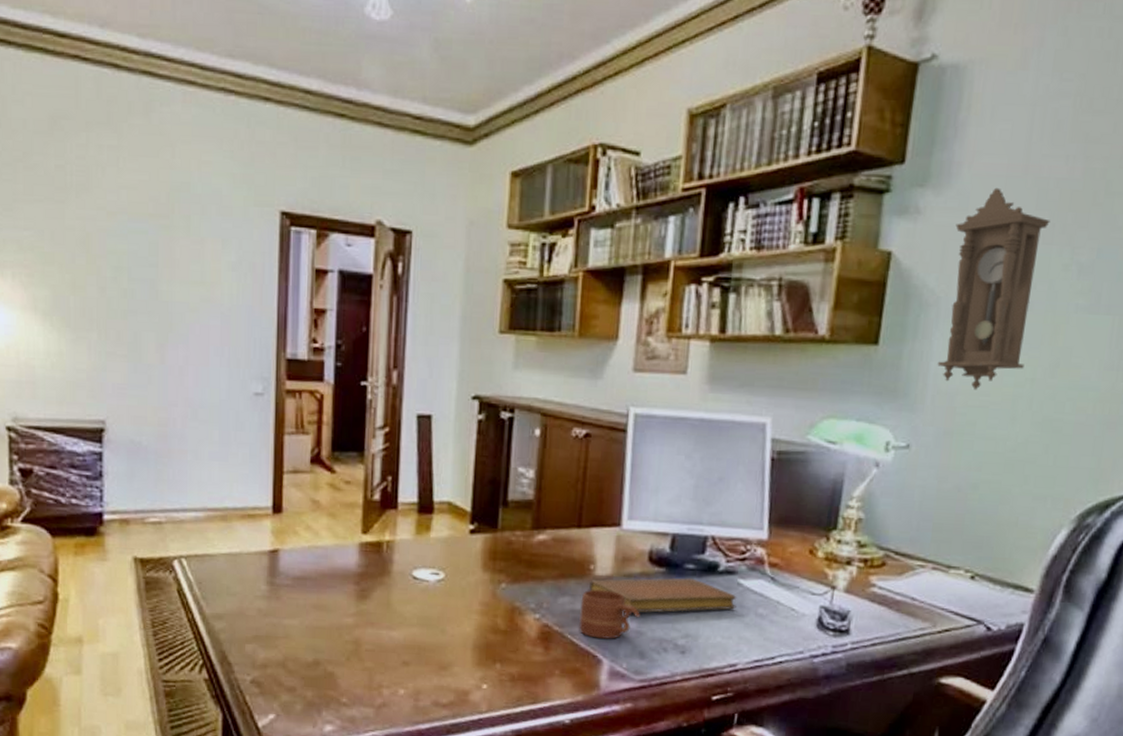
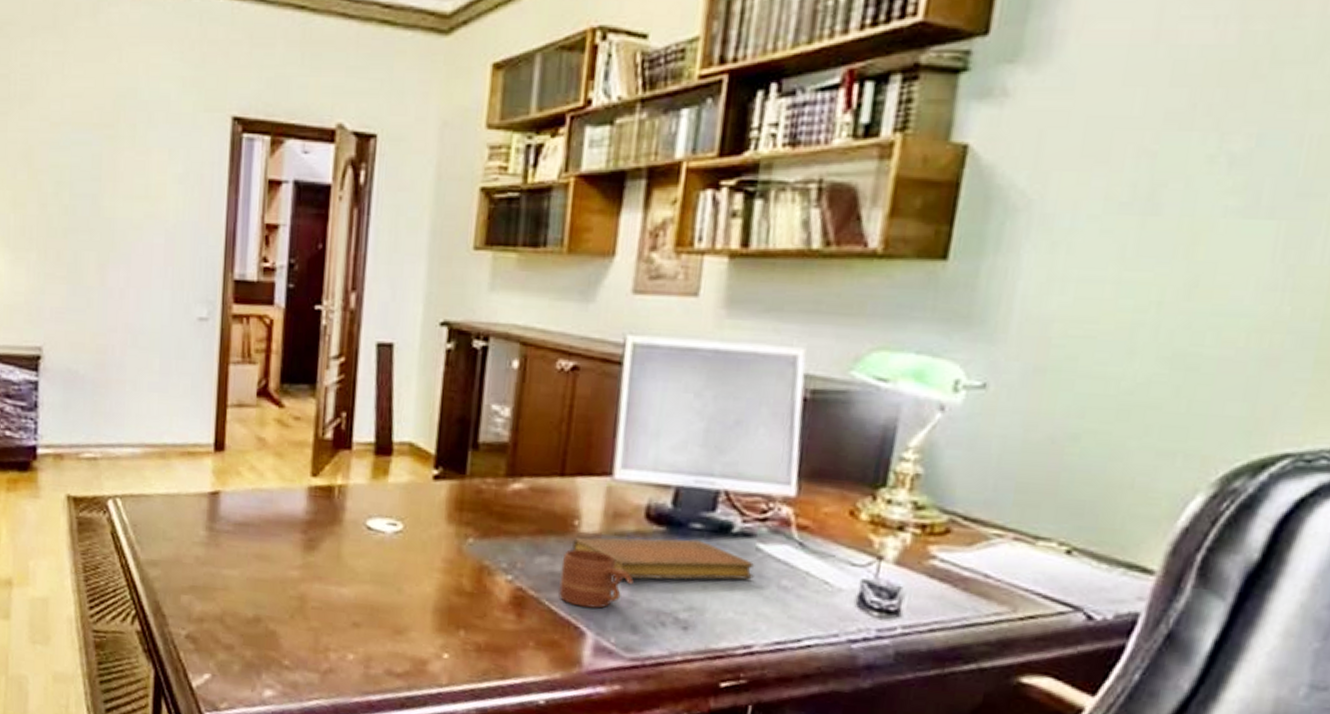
pendulum clock: present [937,187,1051,390] -> none [1026,60,1190,316]

